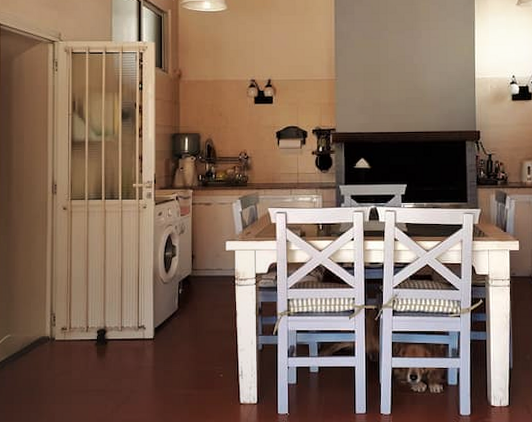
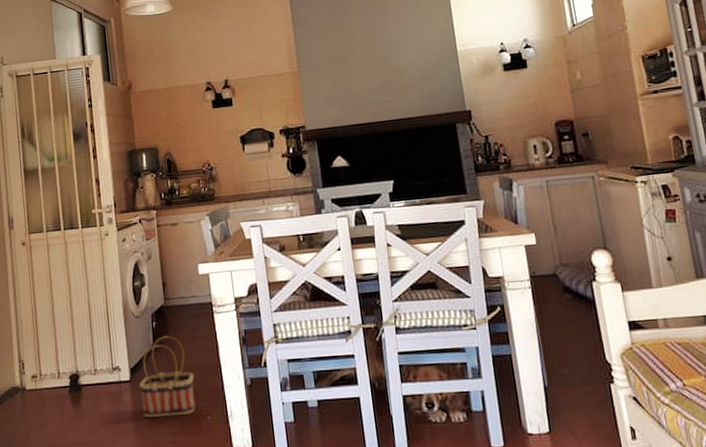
basket: none [162,302,212,372] -> present [139,336,196,418]

